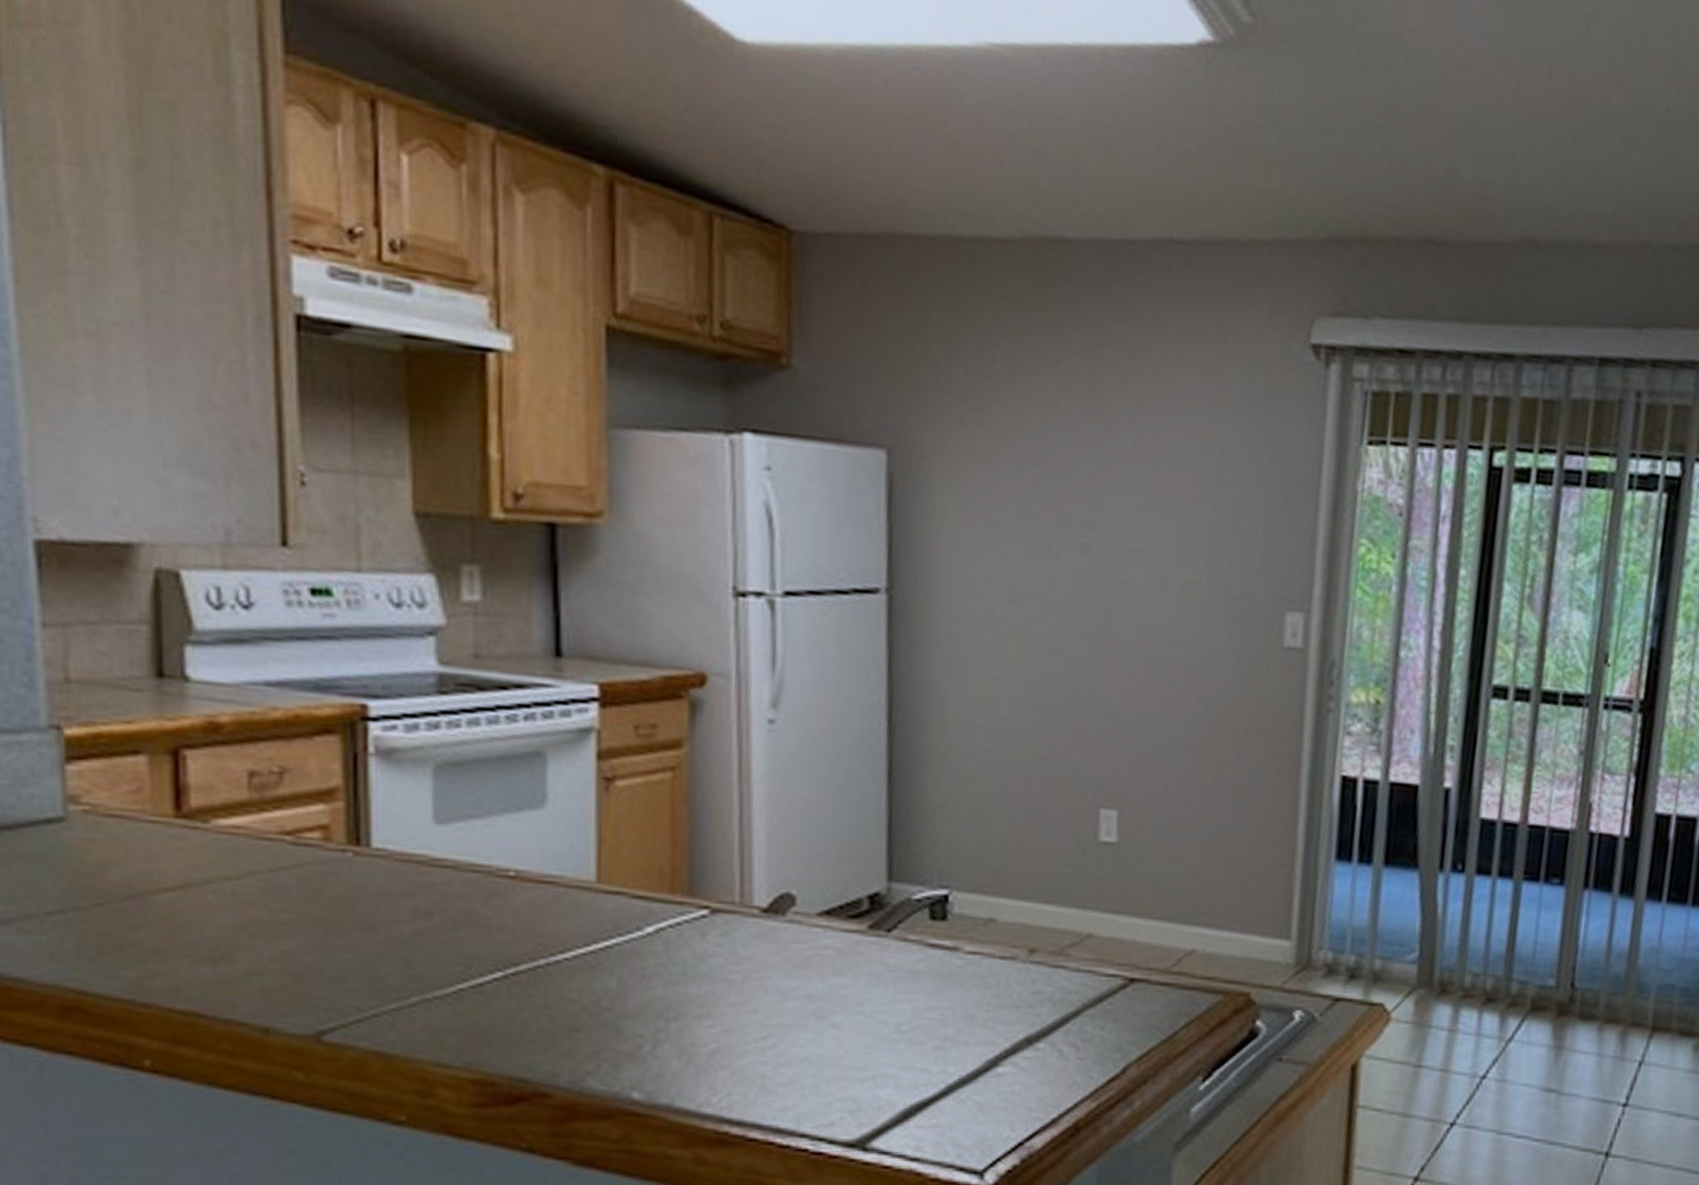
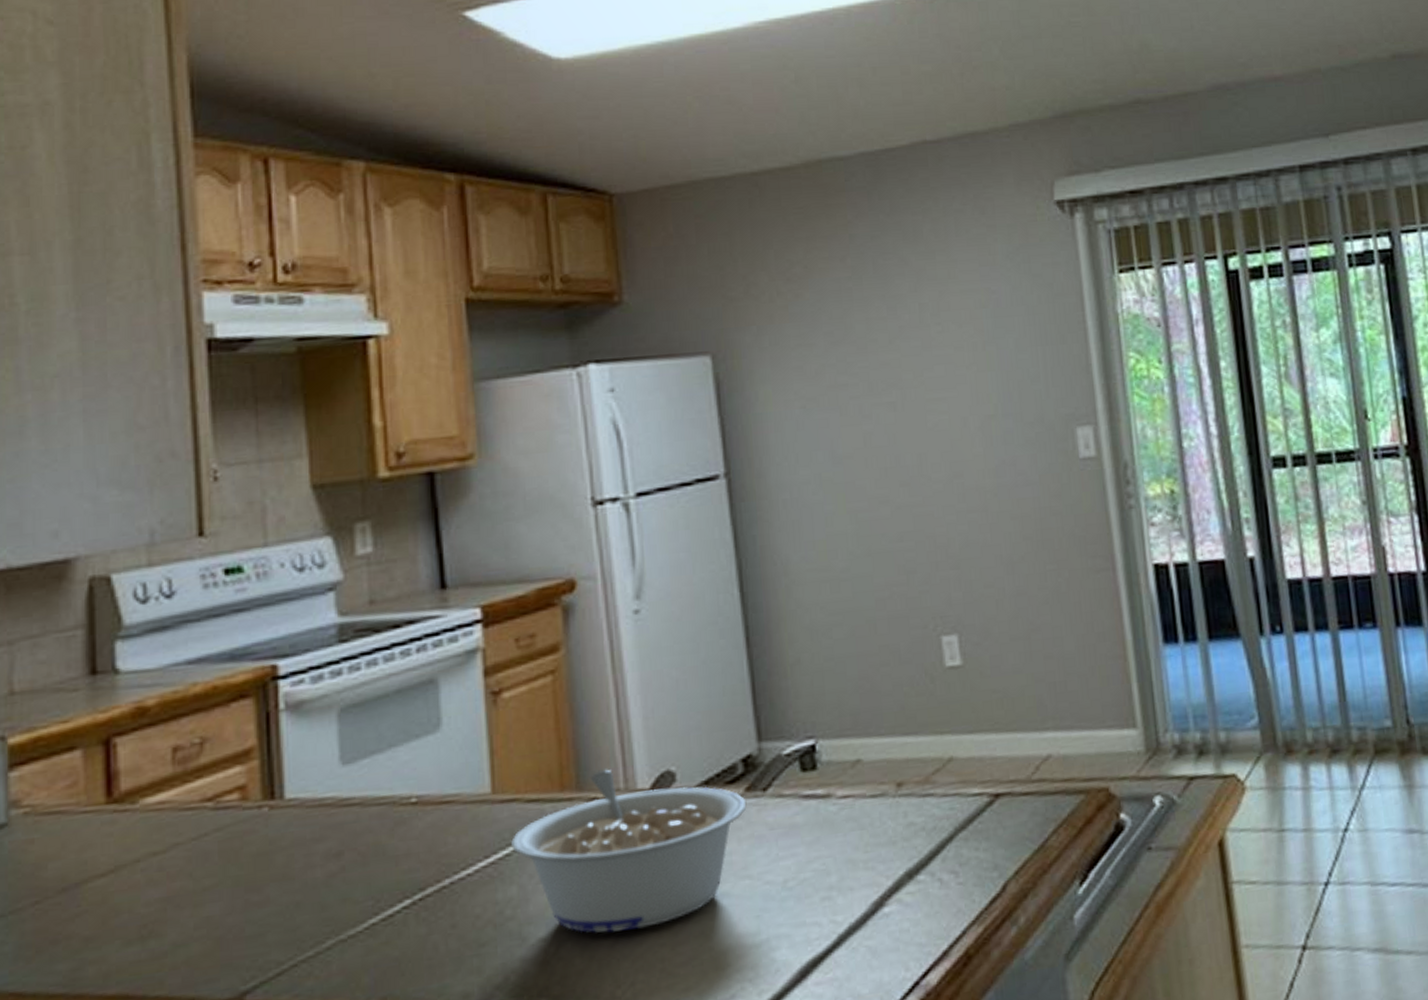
legume: none [614,879,868,1043] -> present [511,769,747,933]

